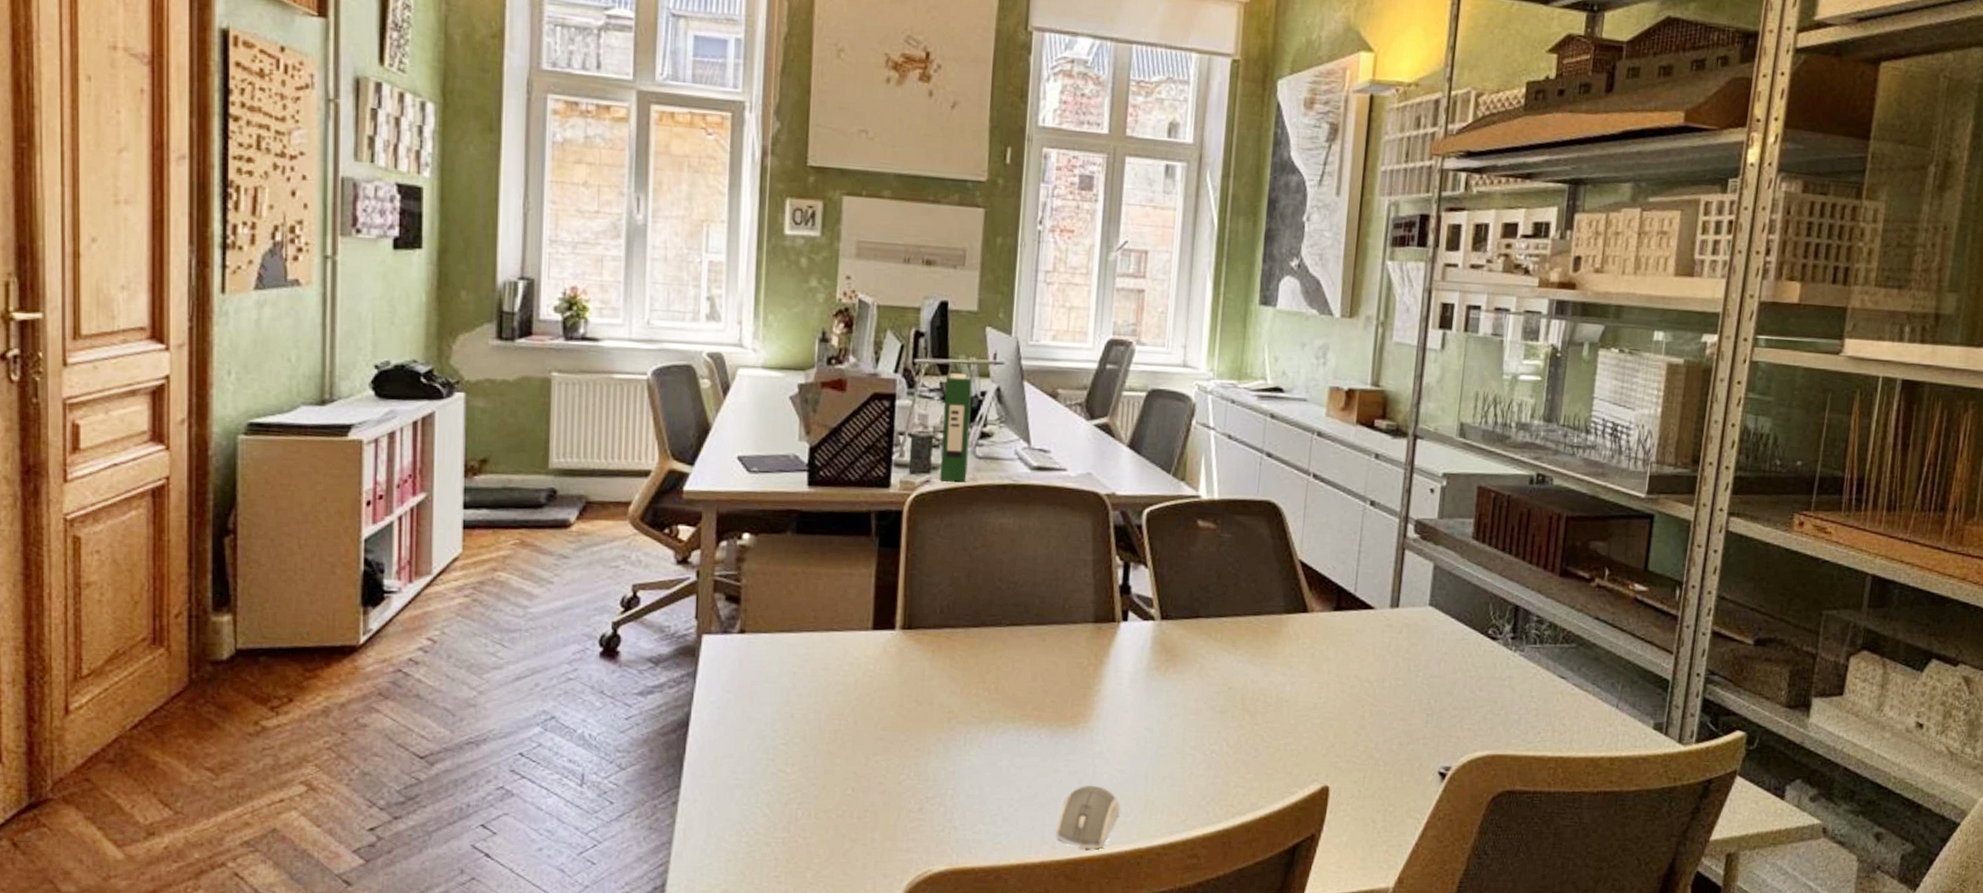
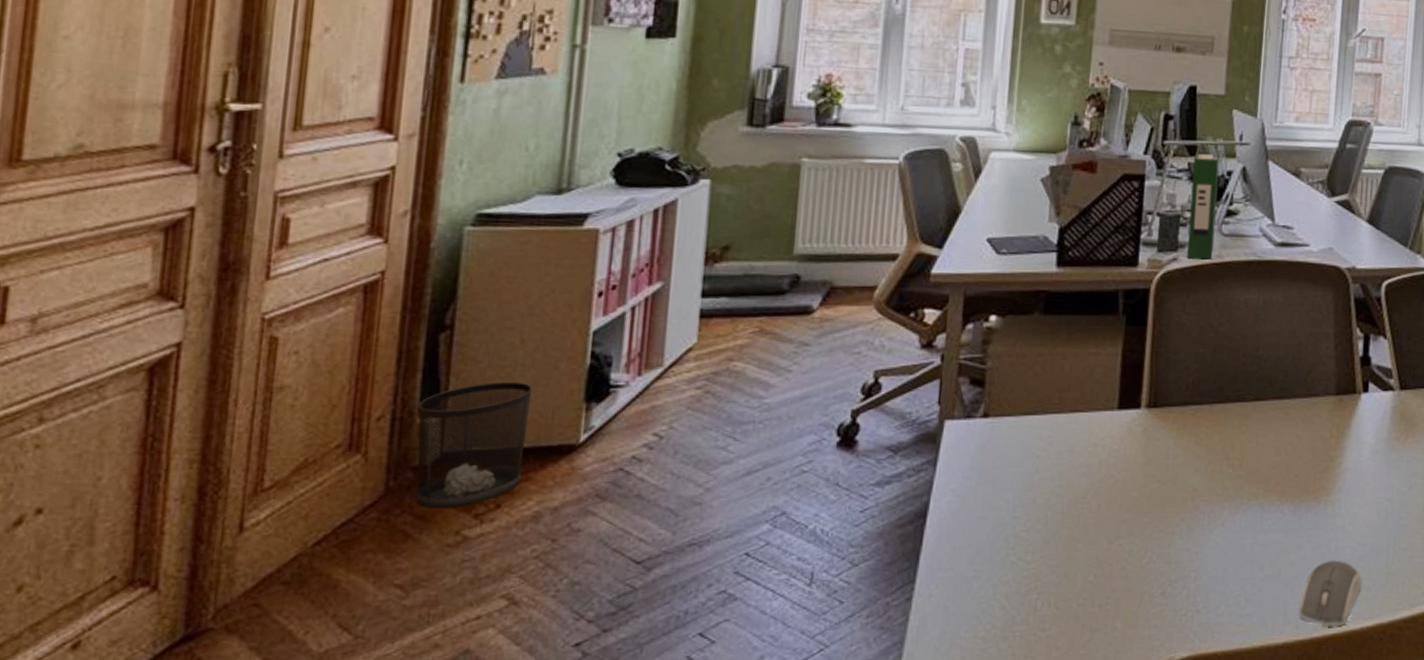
waste bin: none [211,584,313,701] -> present [417,381,533,509]

